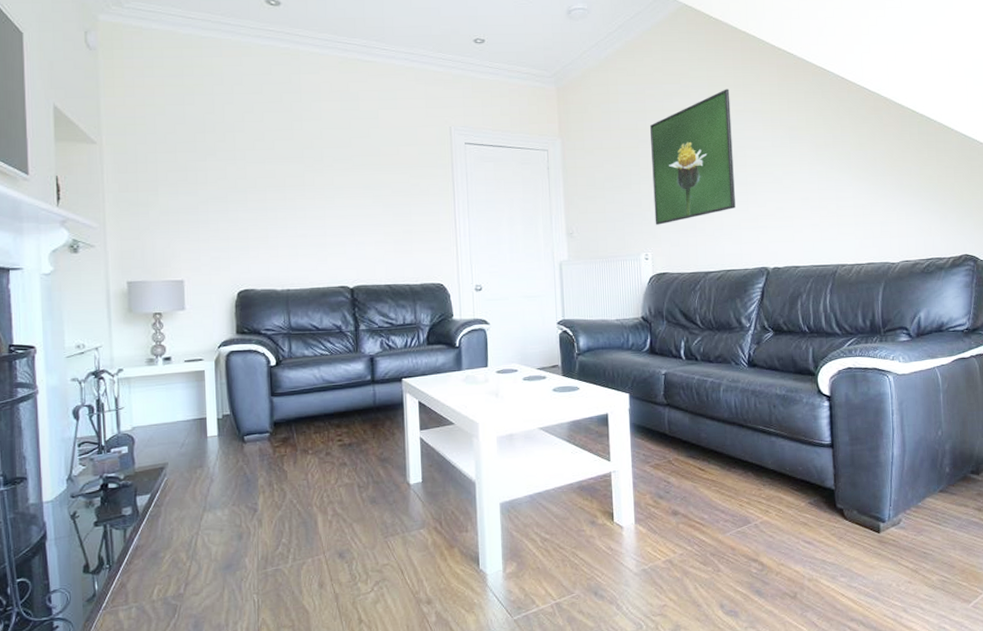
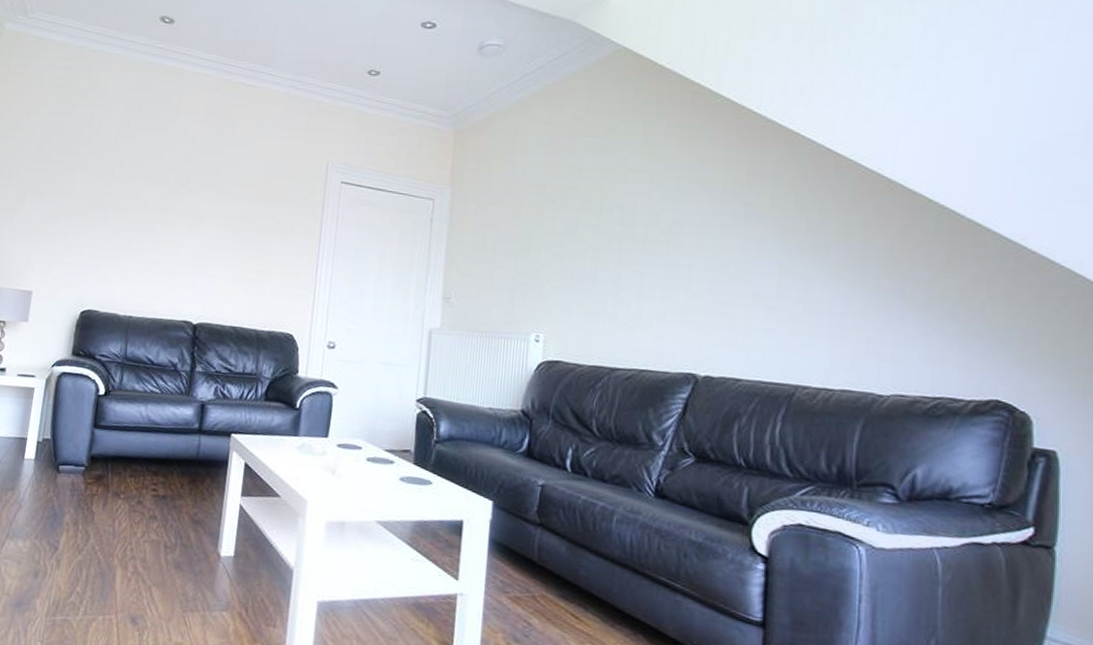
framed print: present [650,89,736,225] -> none [553,149,670,303]

